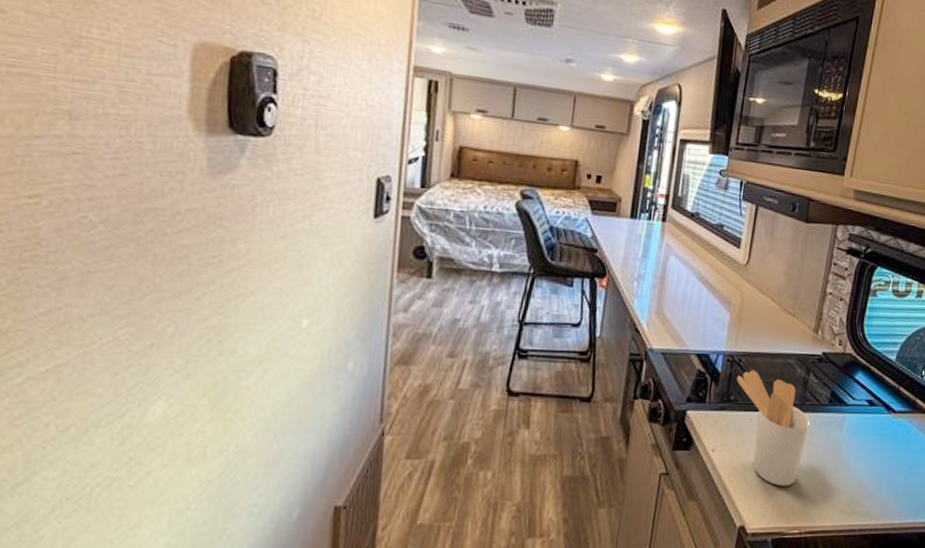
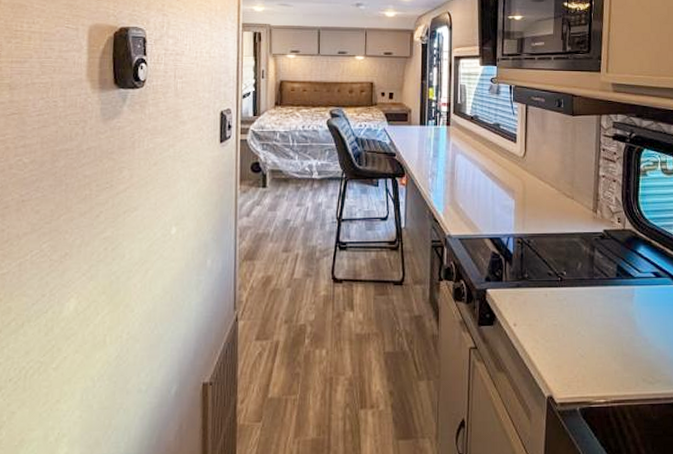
utensil holder: present [737,370,810,486] -> none [528,249,601,357]

